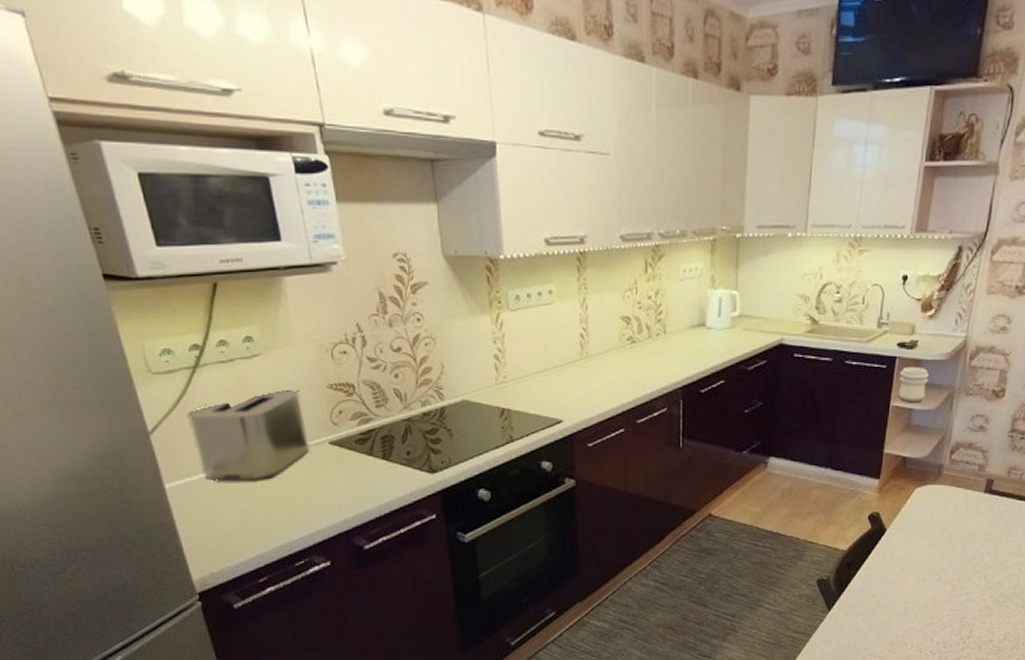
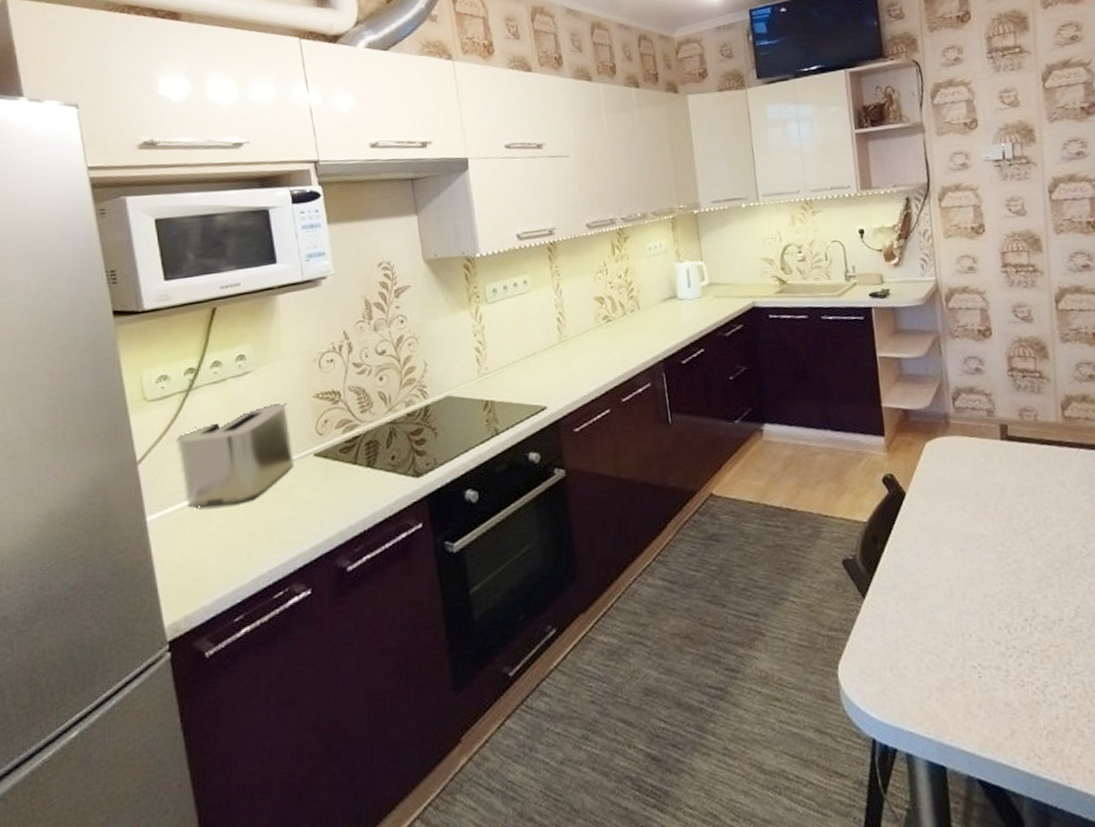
jar: present [898,366,929,403] -> none [879,314,910,352]

